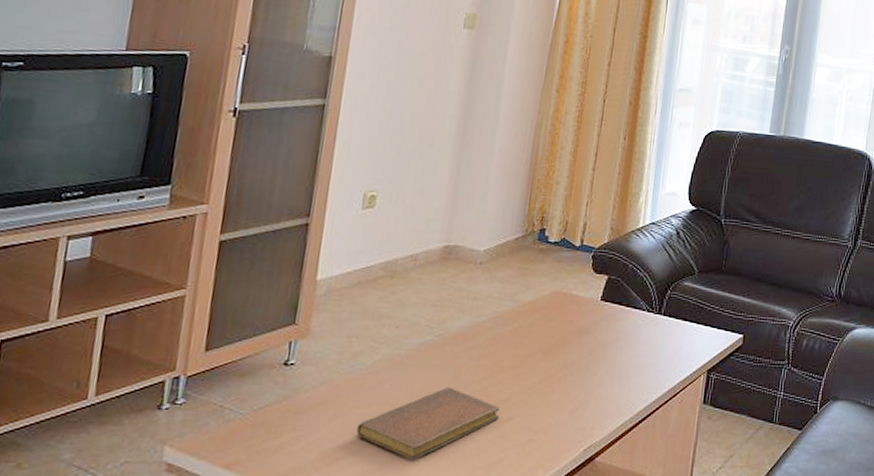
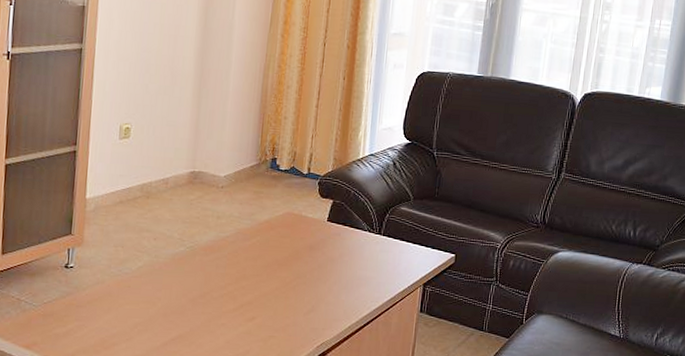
notebook: present [356,387,500,460] -> none [127,290,244,349]

